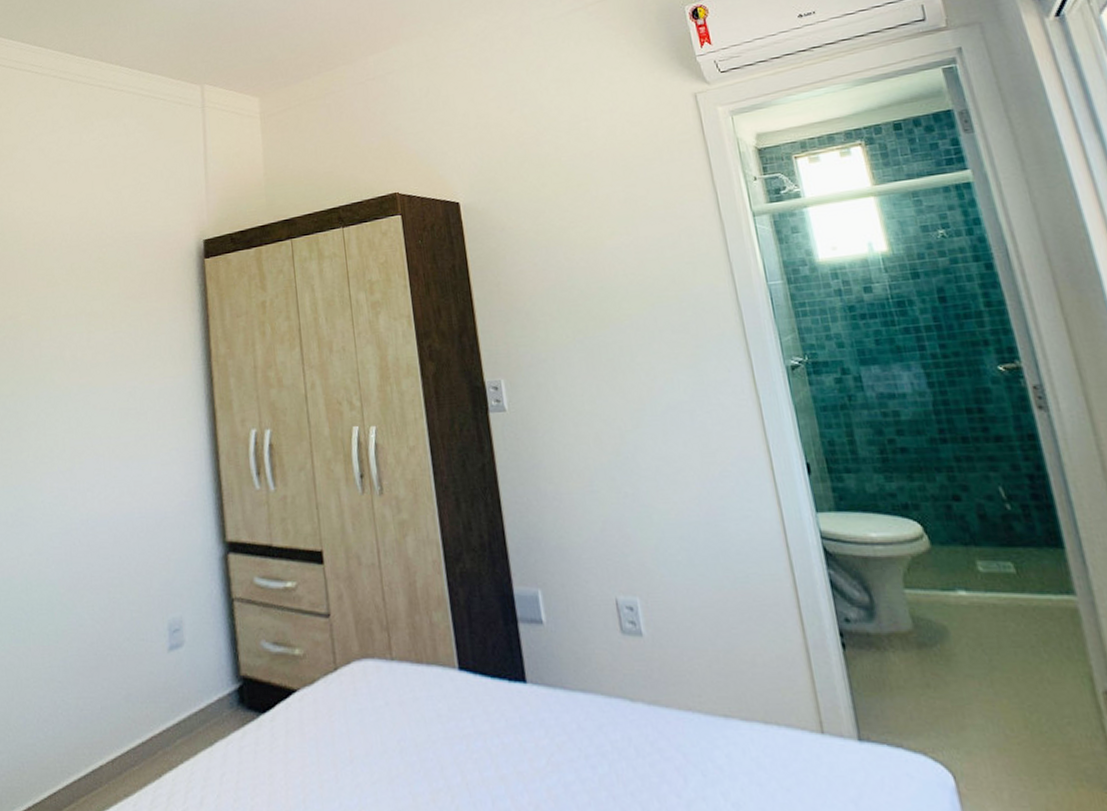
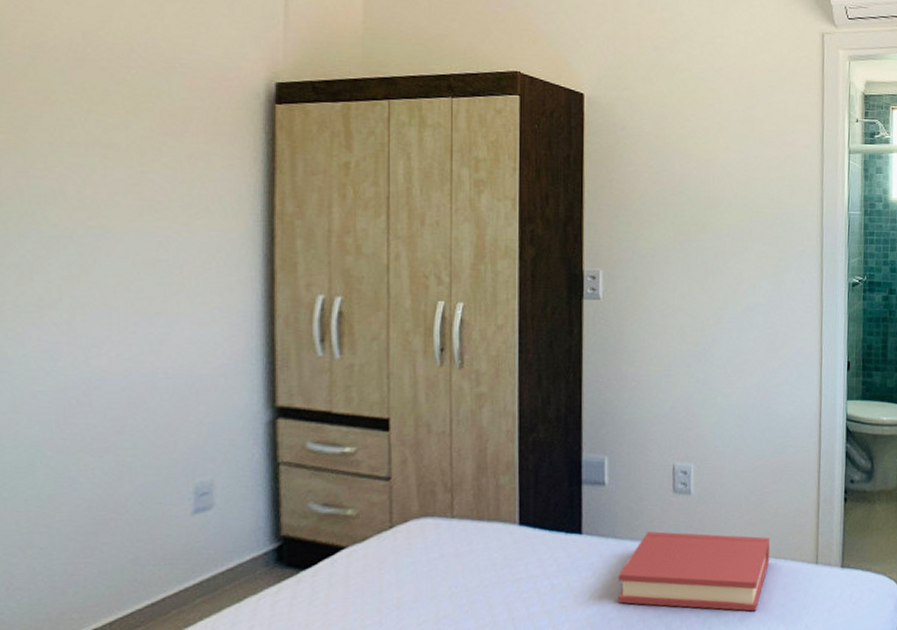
hardback book: none [574,682,759,795] -> present [617,531,770,611]

